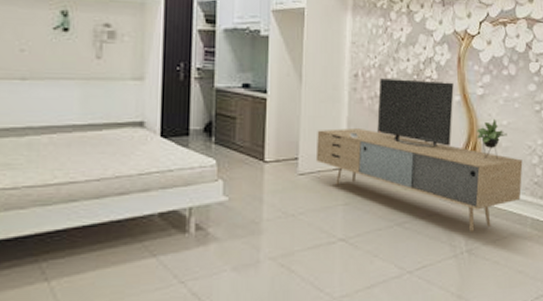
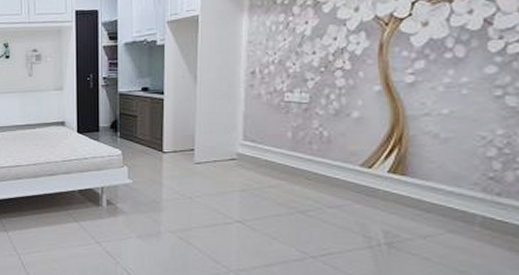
media console: present [315,78,523,232] -> none [211,71,471,226]

